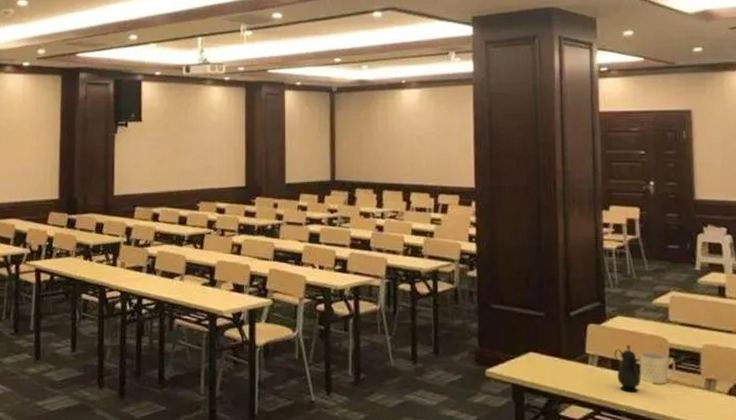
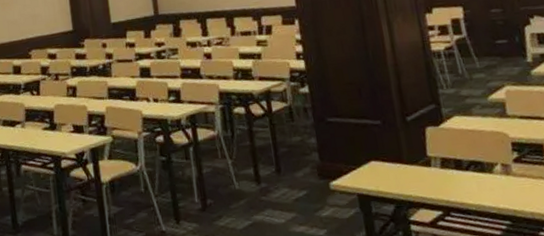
coffeepot: present [614,344,642,393] -> none [456,143,487,191]
mug: present [639,351,676,384] -> none [481,148,522,180]

